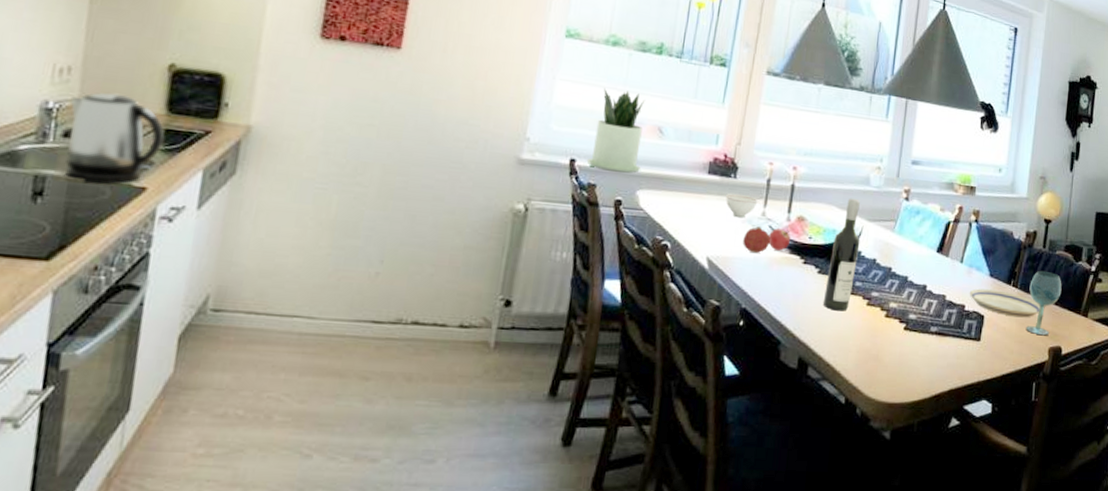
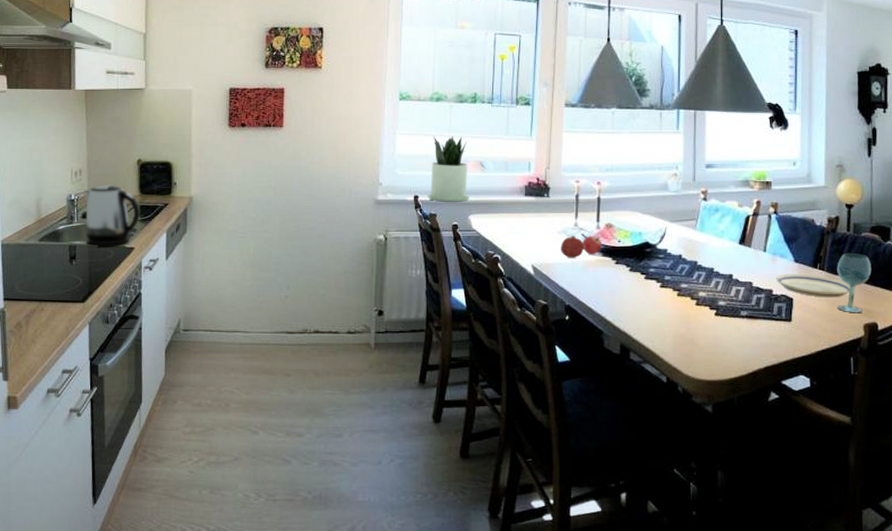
bowl: present [726,194,758,218] -> none [542,211,570,230]
bottle: present [822,198,860,311] -> none [637,203,665,303]

